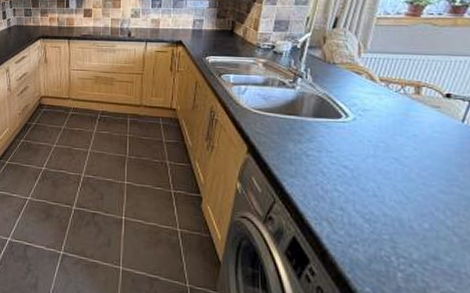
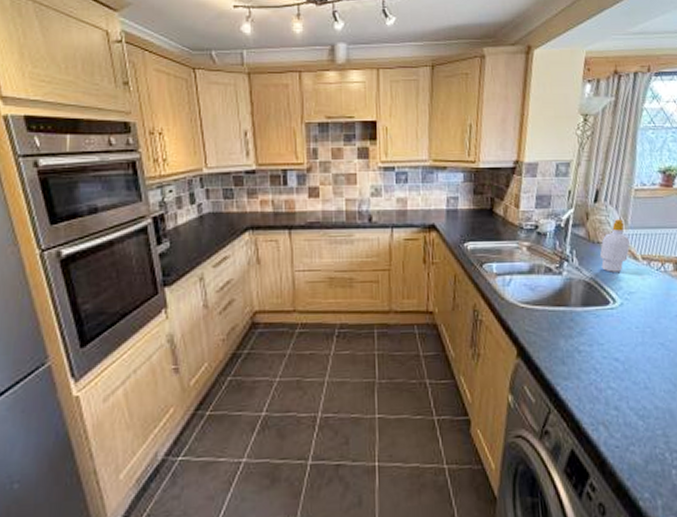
soap bottle: none [334,44,367,91] -> present [599,219,630,272]

